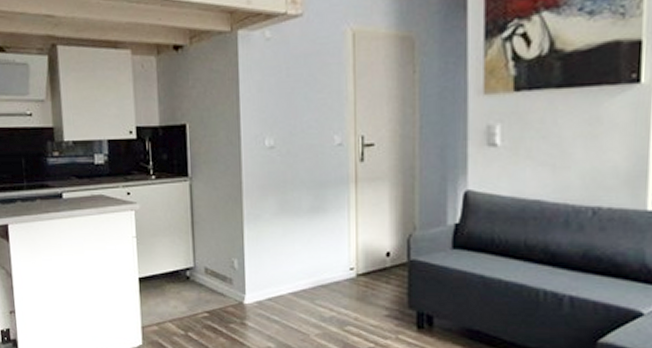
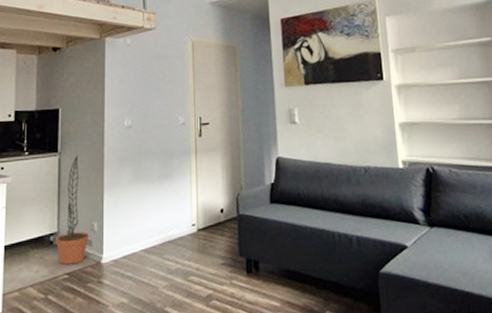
decorative plant: none [192,181,229,303] -> present [55,155,89,265]

